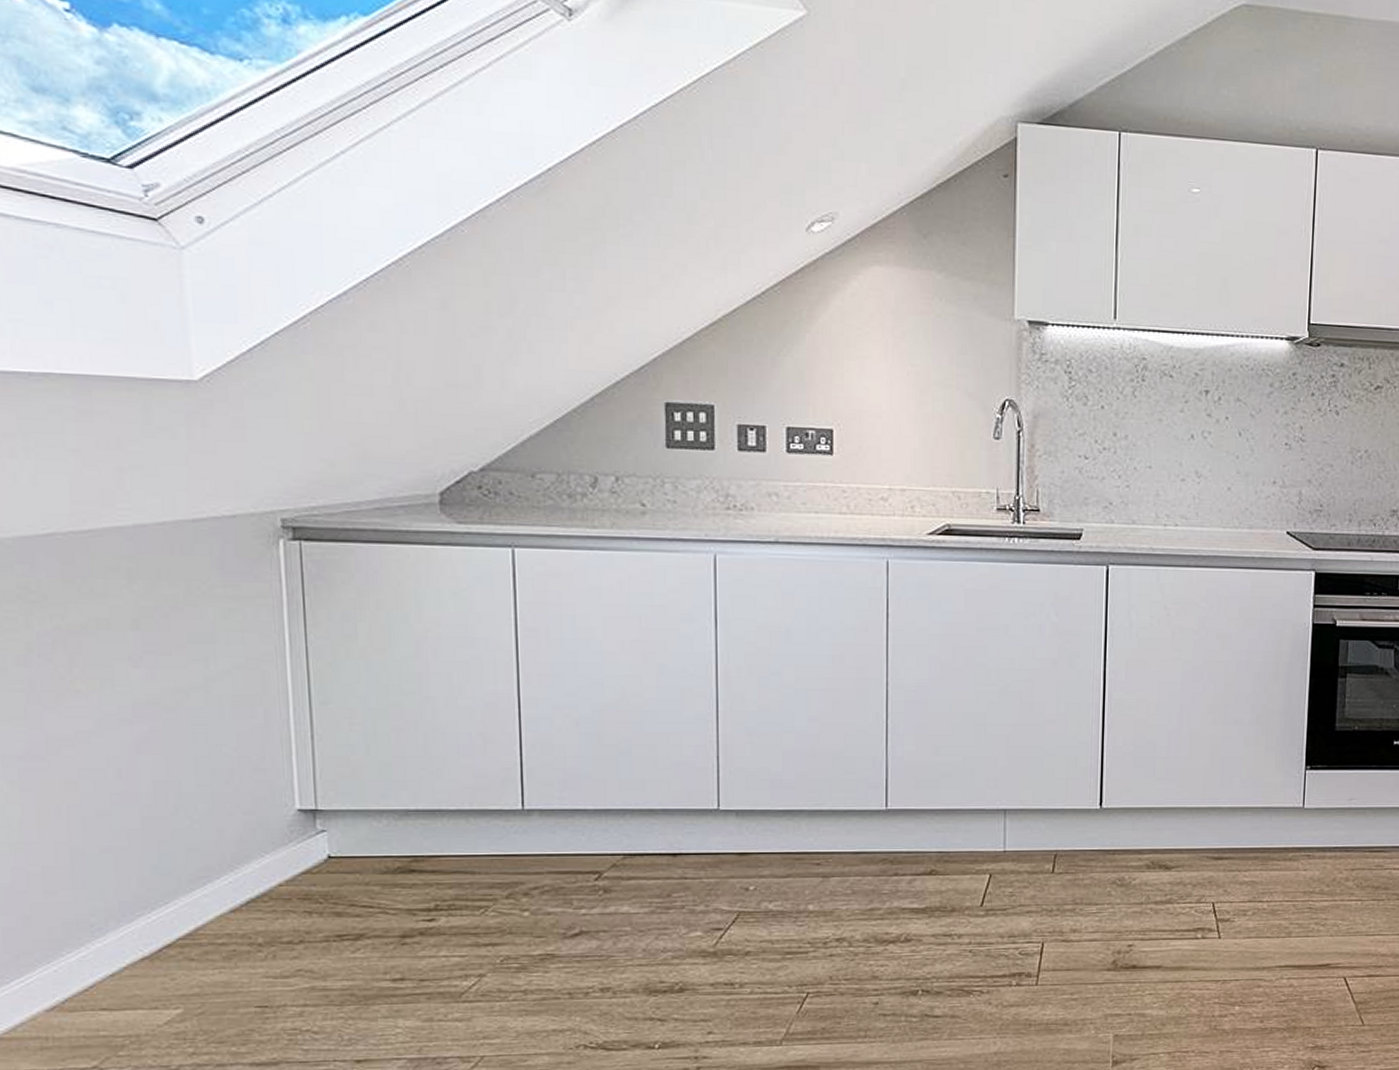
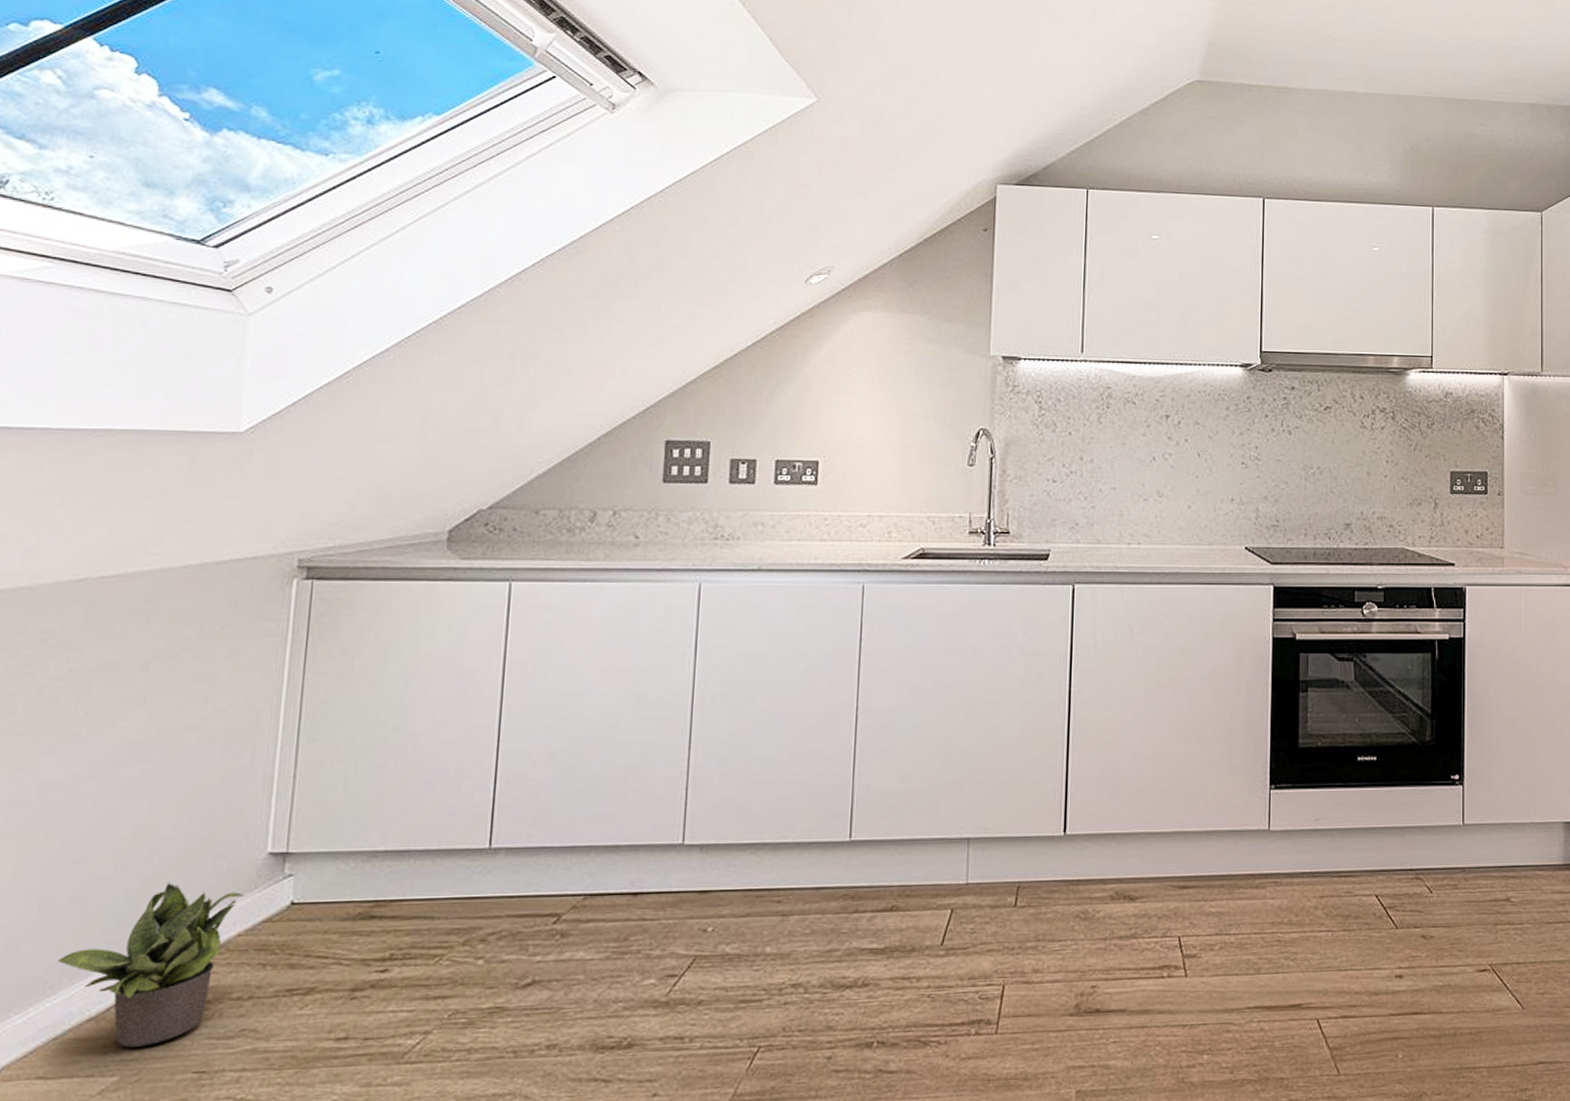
potted plant: none [100,836,279,984] -> present [57,883,244,1047]

